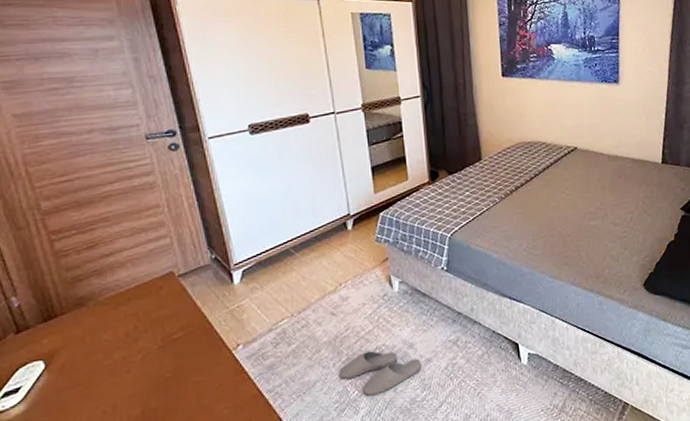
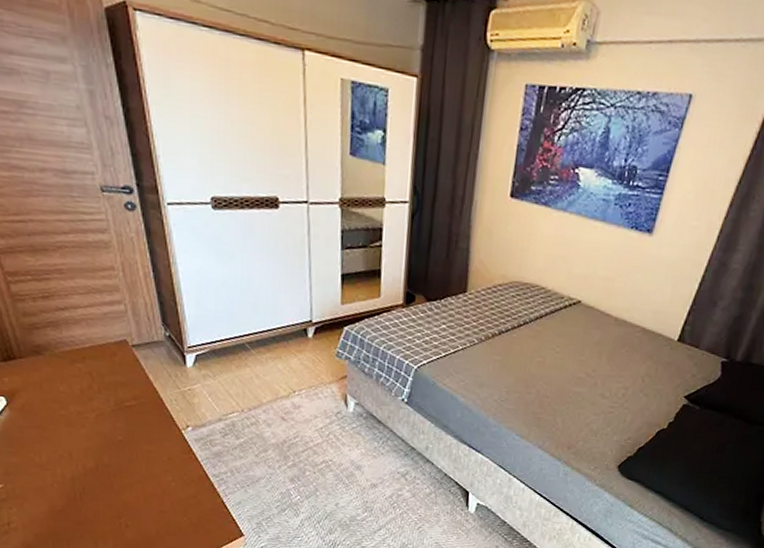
slippers: present [338,351,421,396] -> none [283,462,366,505]

